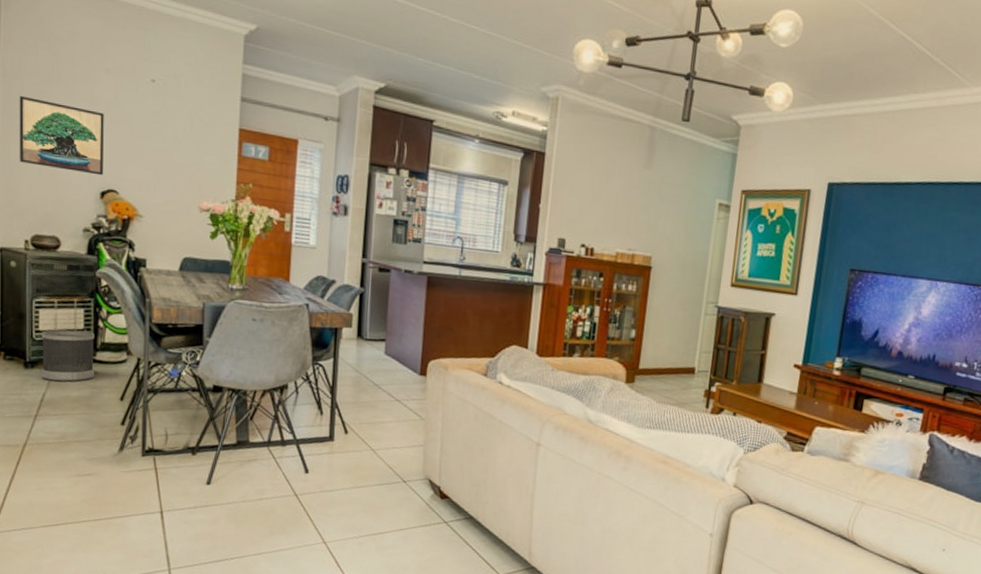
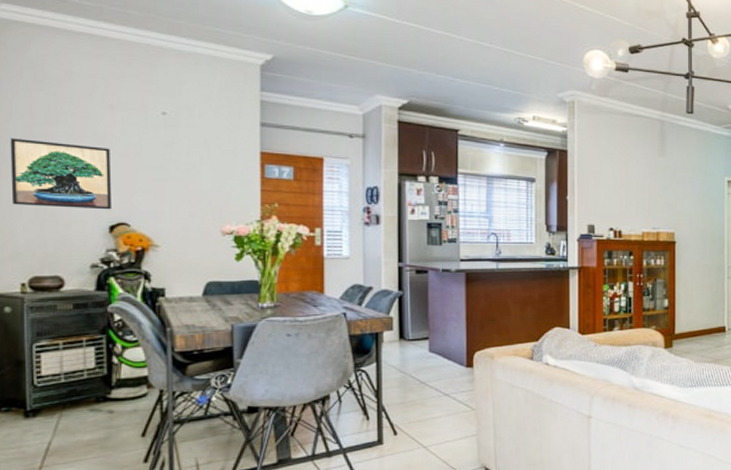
wastebasket: present [41,329,95,382] -> none [44,370,109,428]

